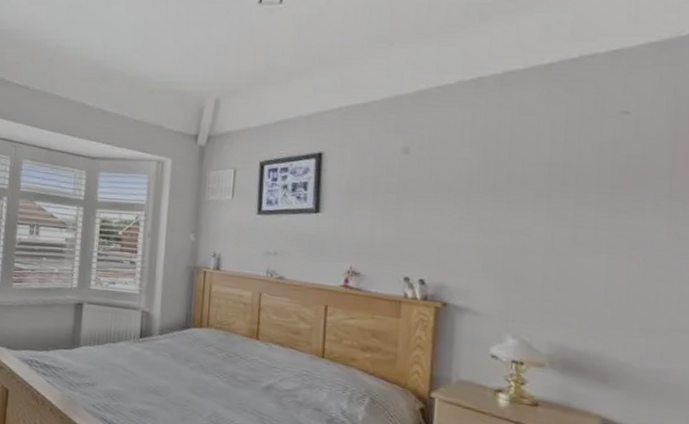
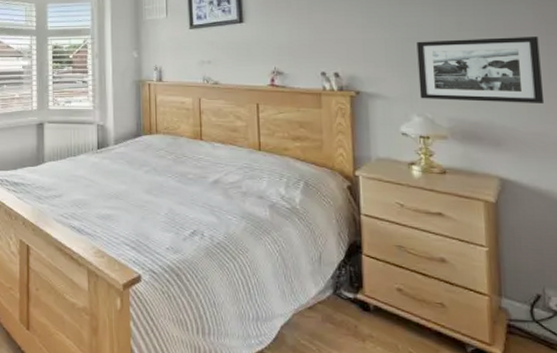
picture frame: none [517,252,670,338] -> present [416,37,545,103]

